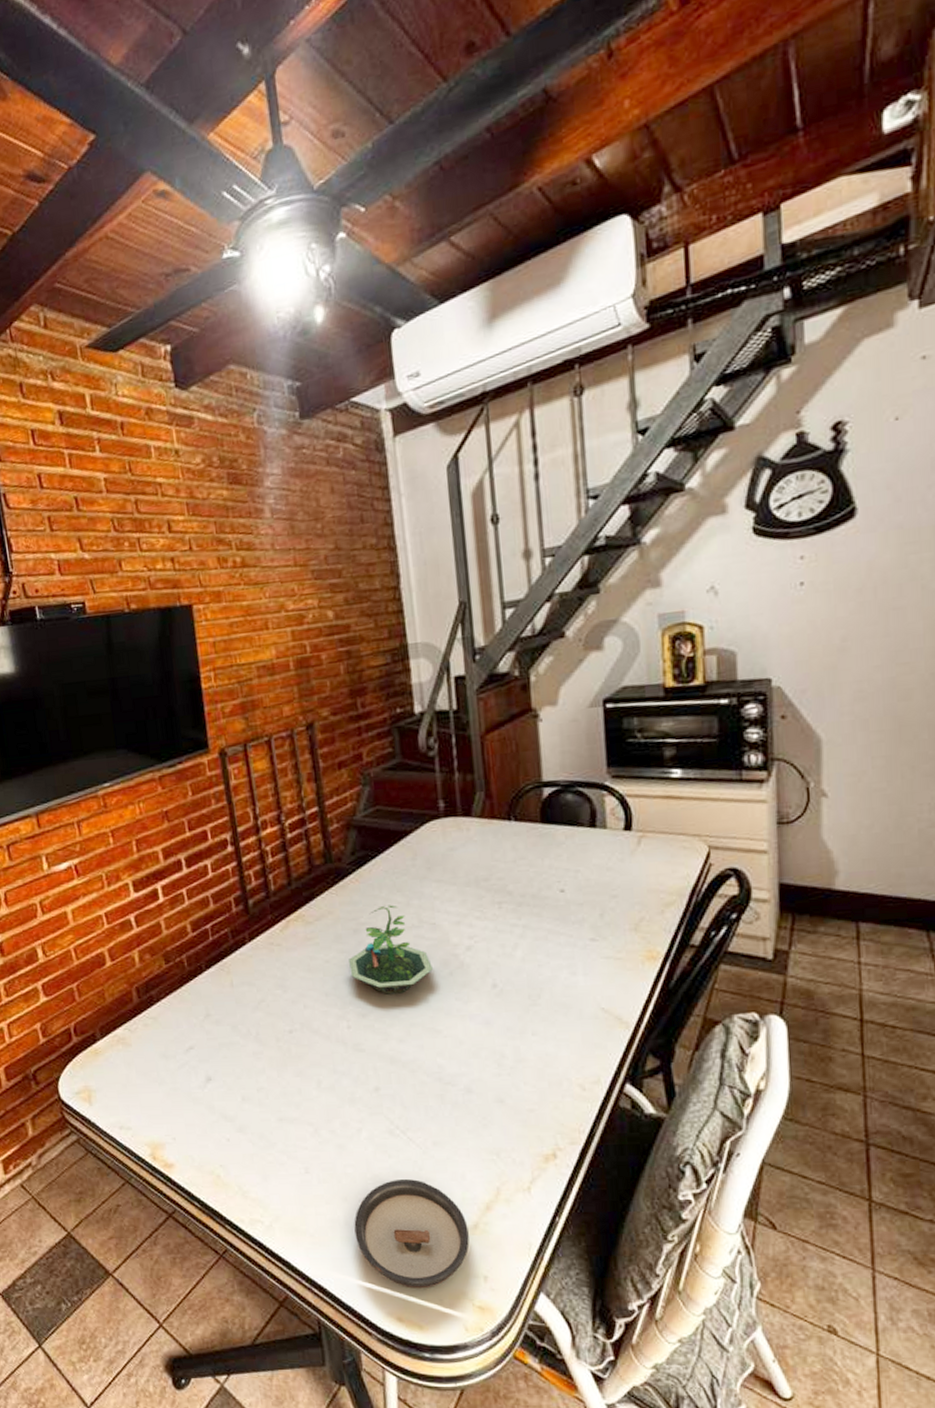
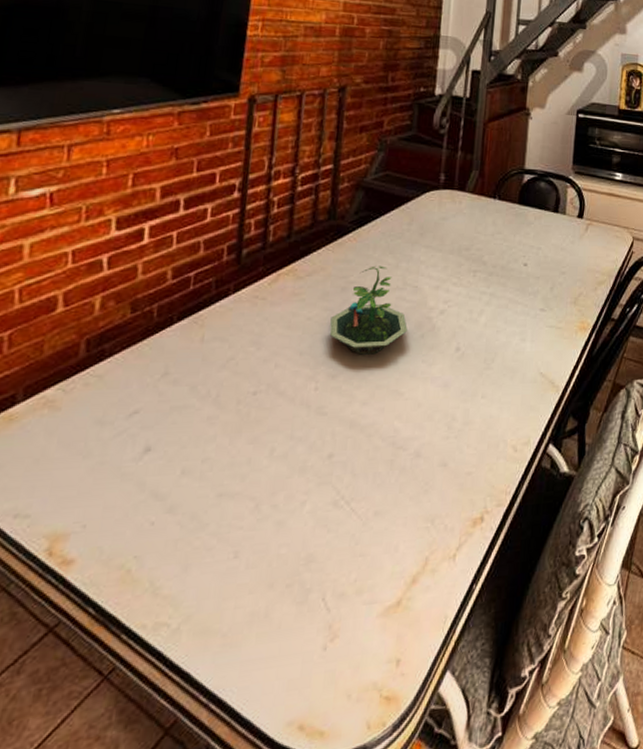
saucer: present [354,1179,470,1289] -> none [272,555,392,687]

